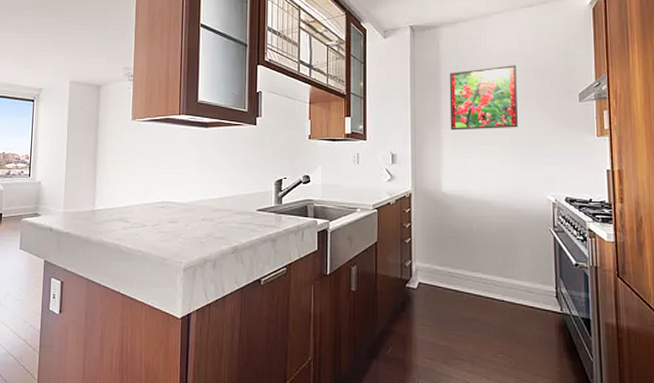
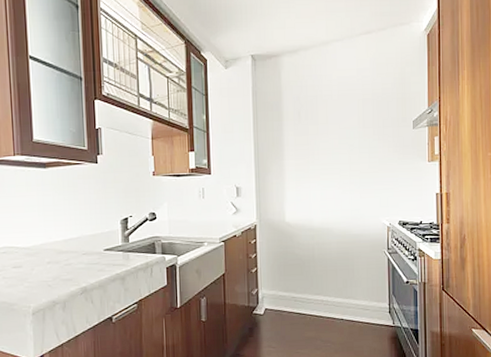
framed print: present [449,65,518,130] -> none [291,94,356,161]

